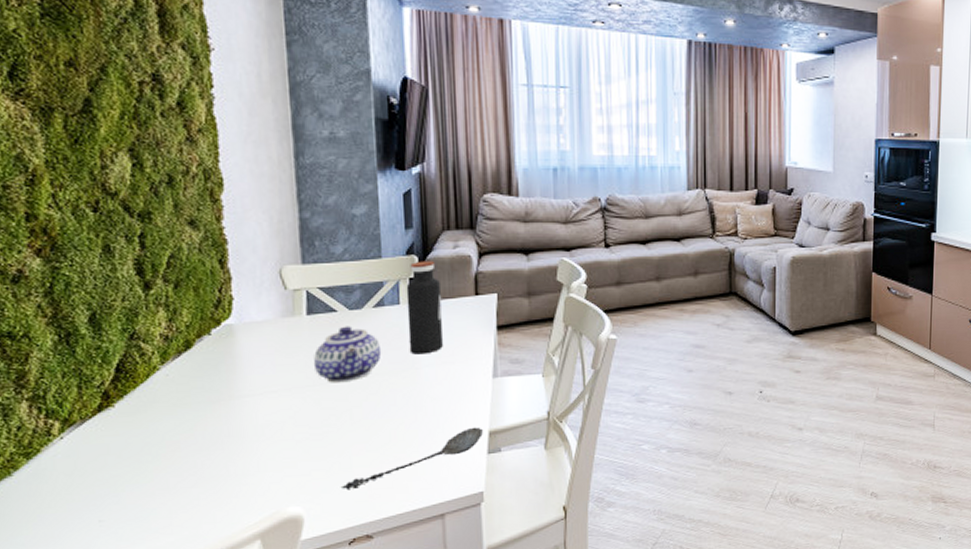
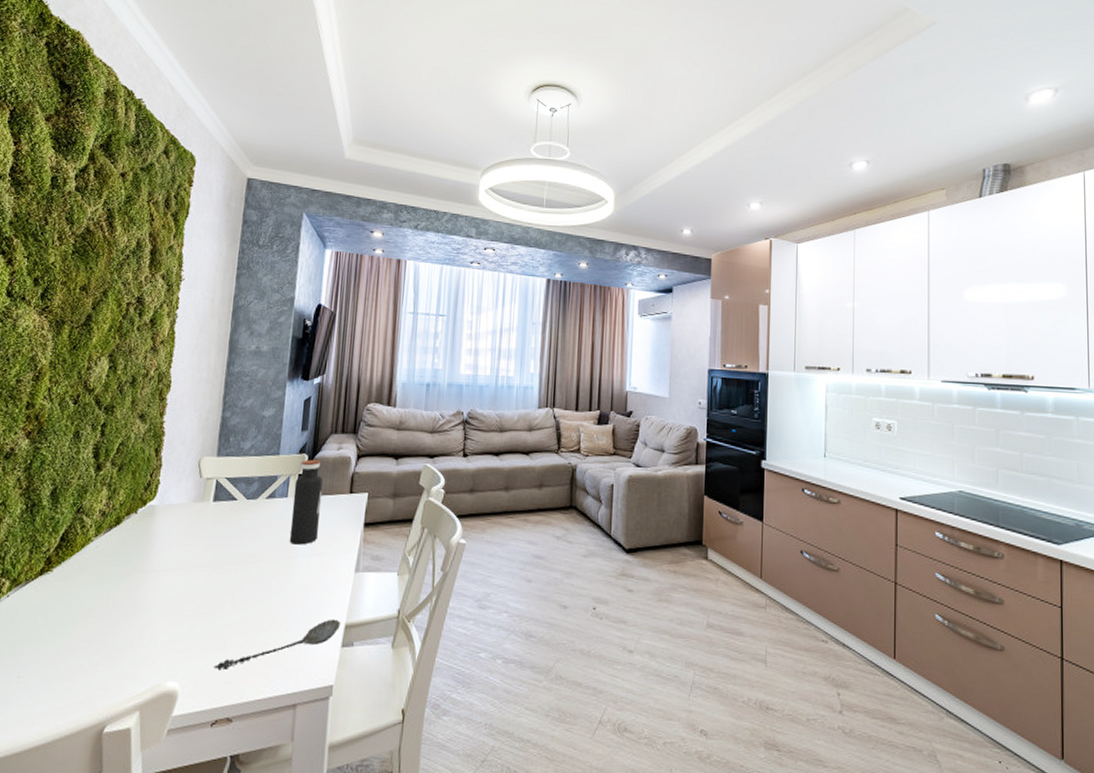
teapot: present [313,326,382,383] -> none [210,513,267,566]

